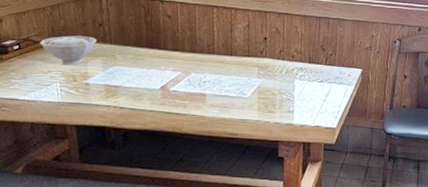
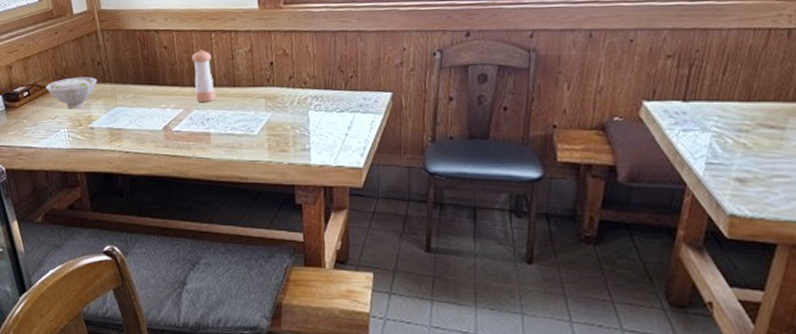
pepper shaker: none [193,21,214,67] -> present [191,50,215,102]

